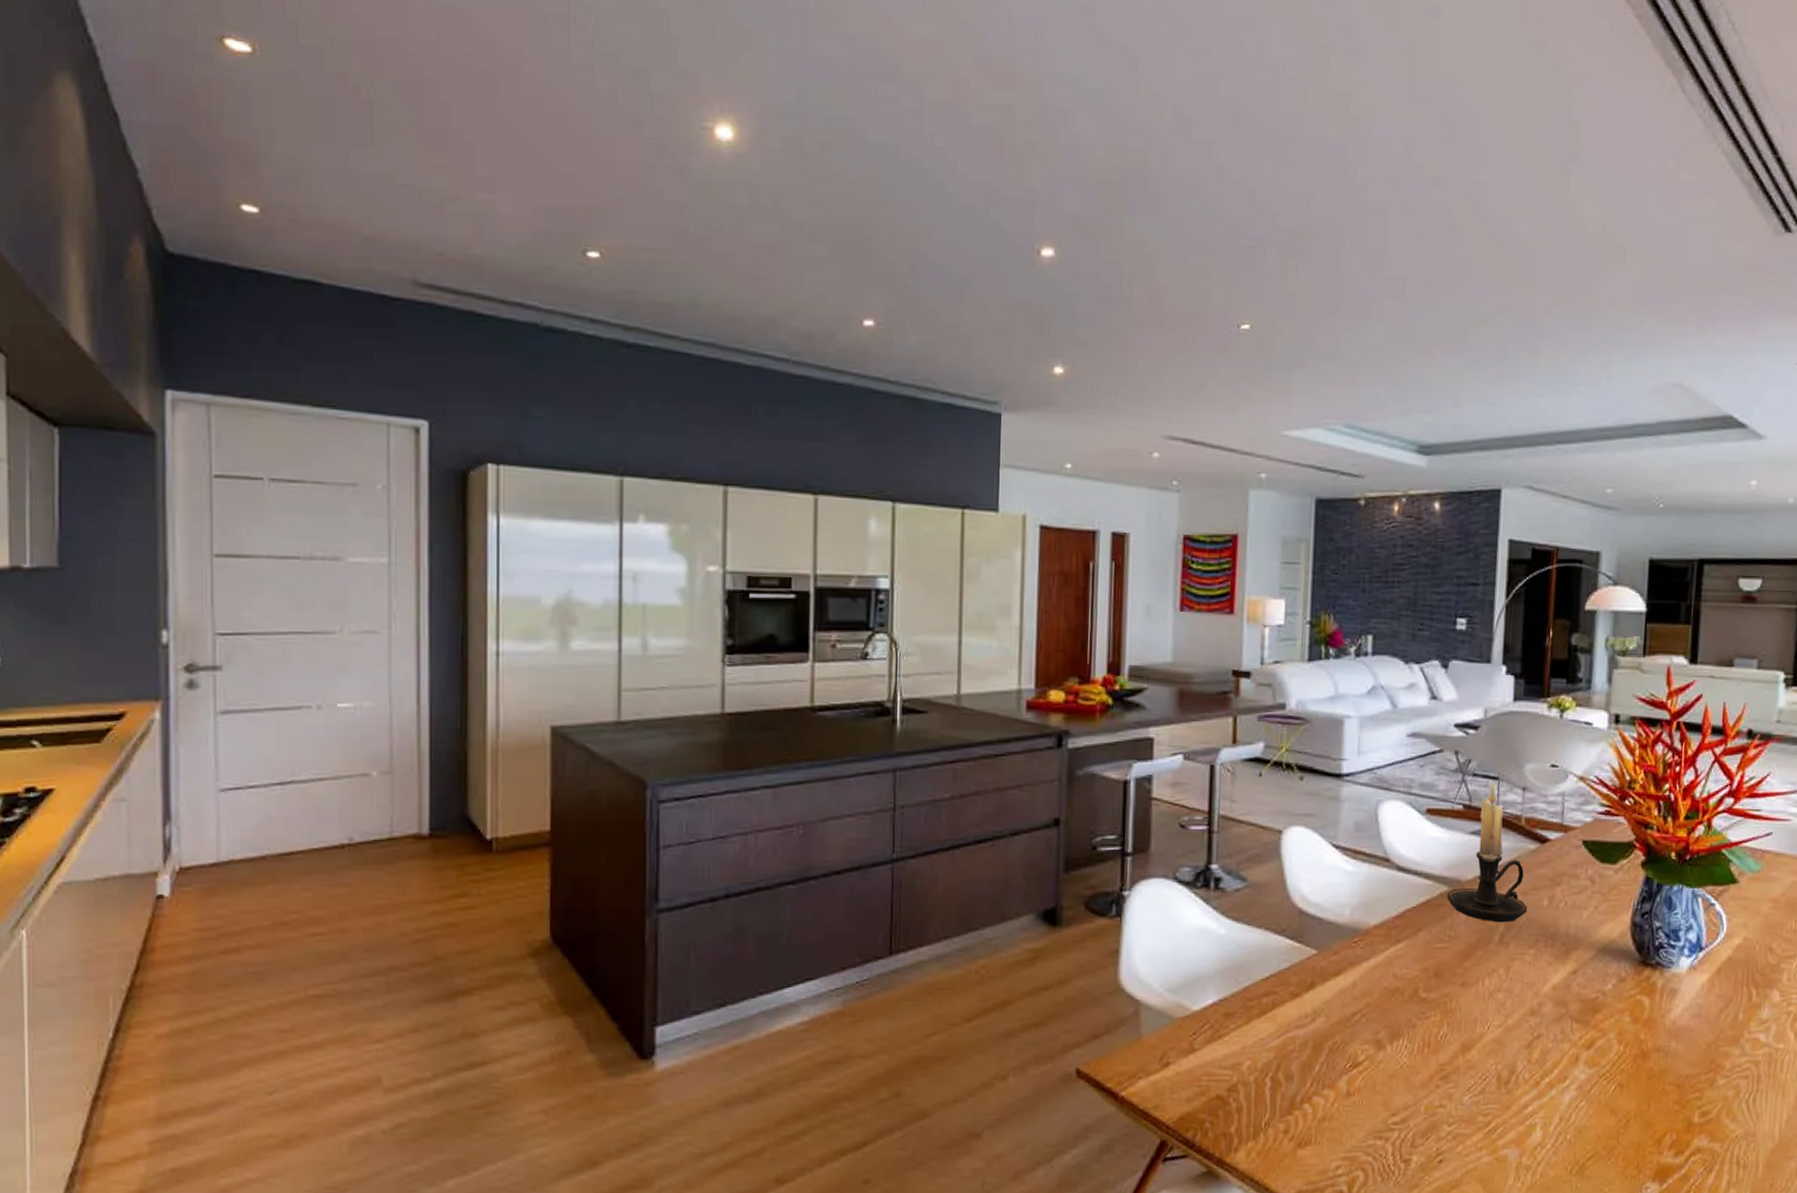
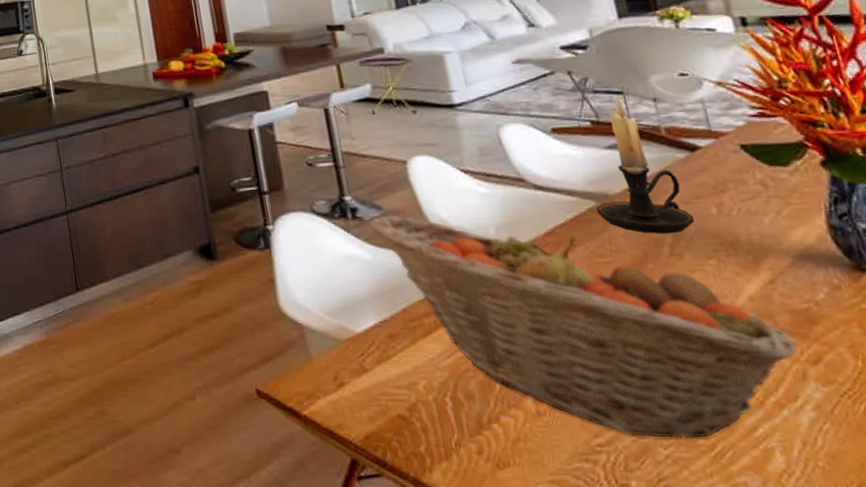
fruit basket: none [1231,887,1579,1116] -> present [369,215,797,438]

